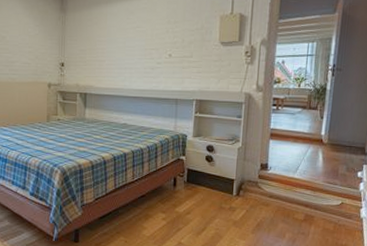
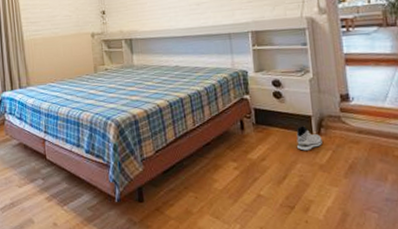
sneaker: none [218,187,240,209] -> present [296,126,322,151]

